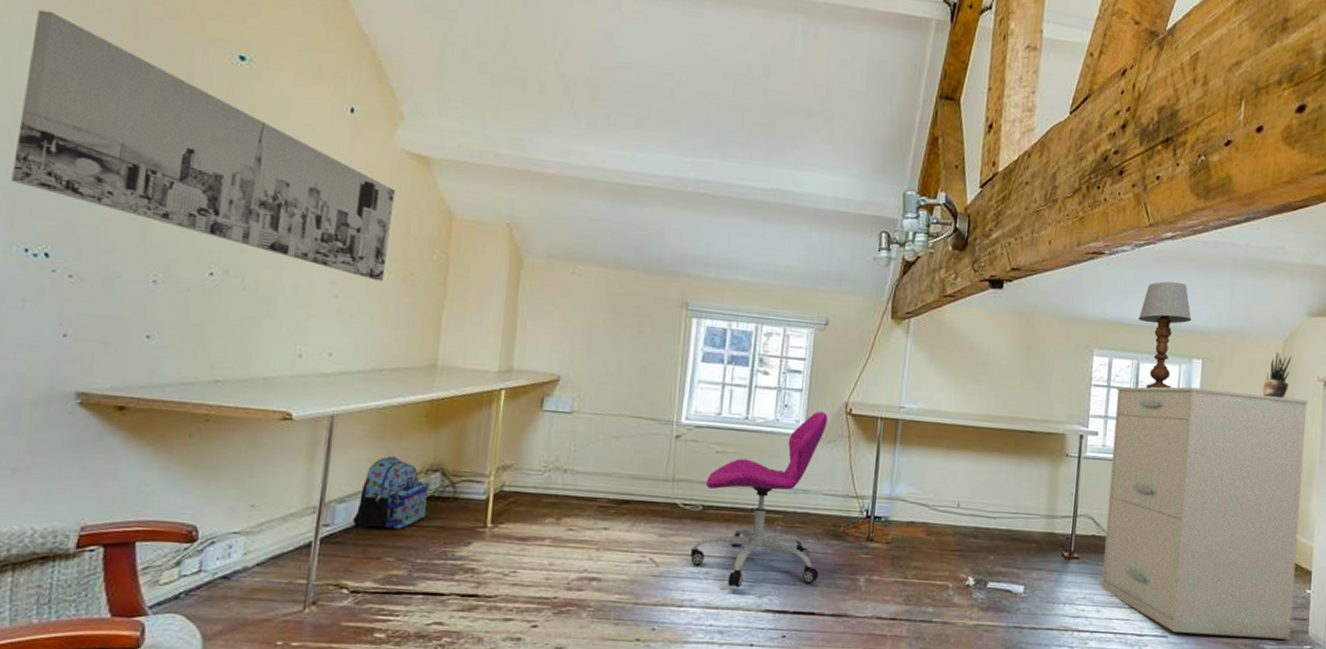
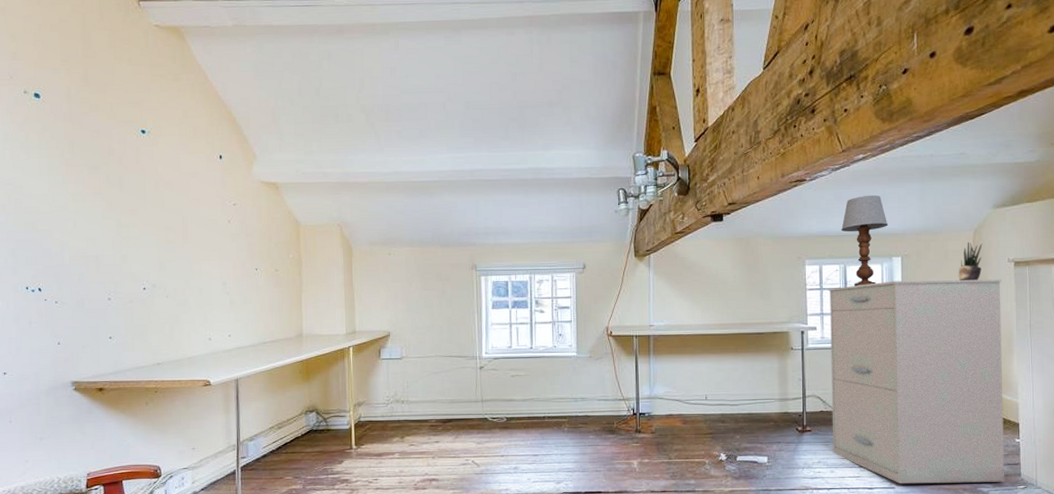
wall art: present [11,9,395,281] -> none [10,120,259,279]
backpack: present [353,456,430,529] -> none [260,404,310,456]
office chair: present [690,411,828,588] -> none [502,336,601,477]

